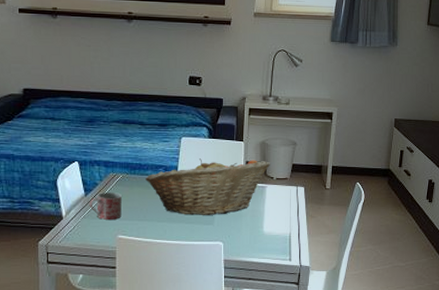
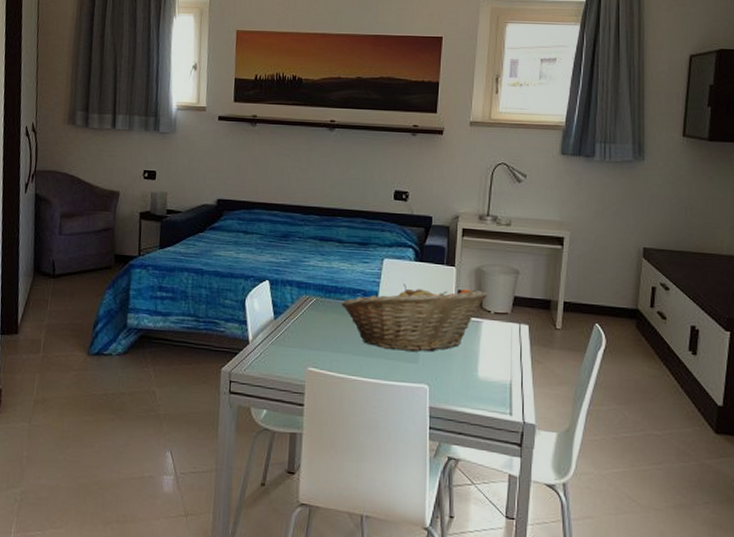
mug: present [89,192,123,221] -> none [278,317,315,350]

